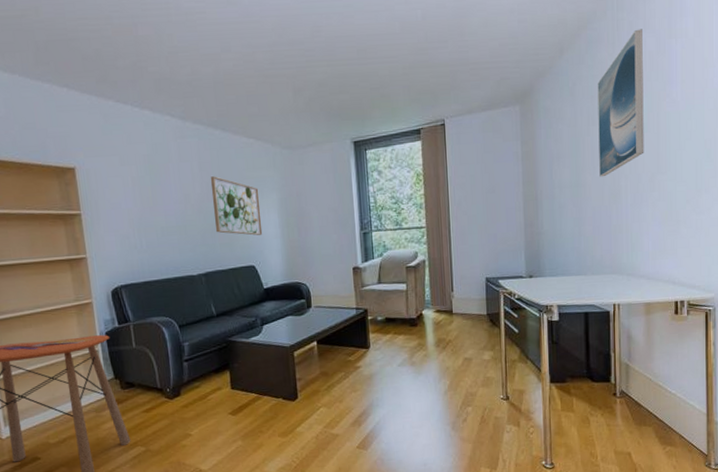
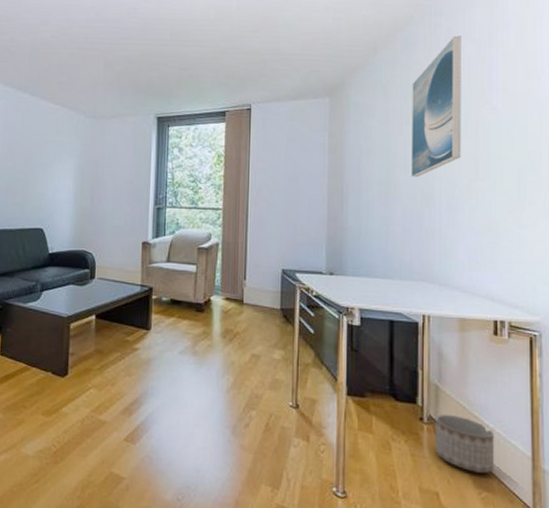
wall art: present [210,176,263,236] -> none [10,137,58,199]
planter: none [627,387,676,432] -> present [435,415,495,473]

